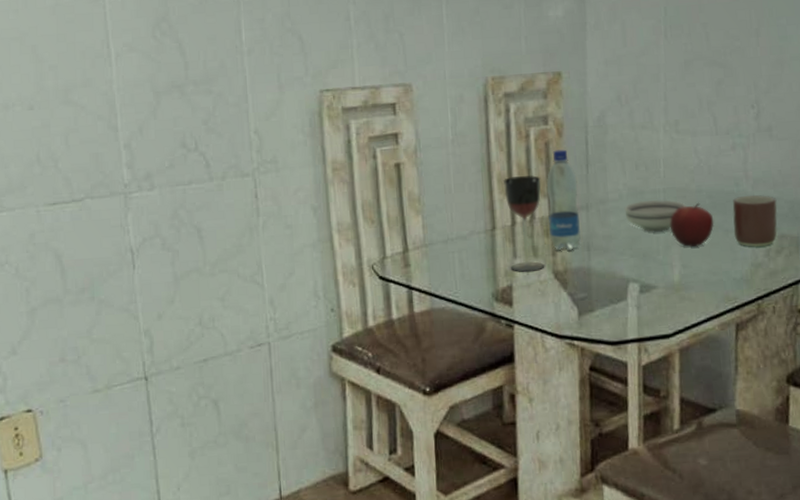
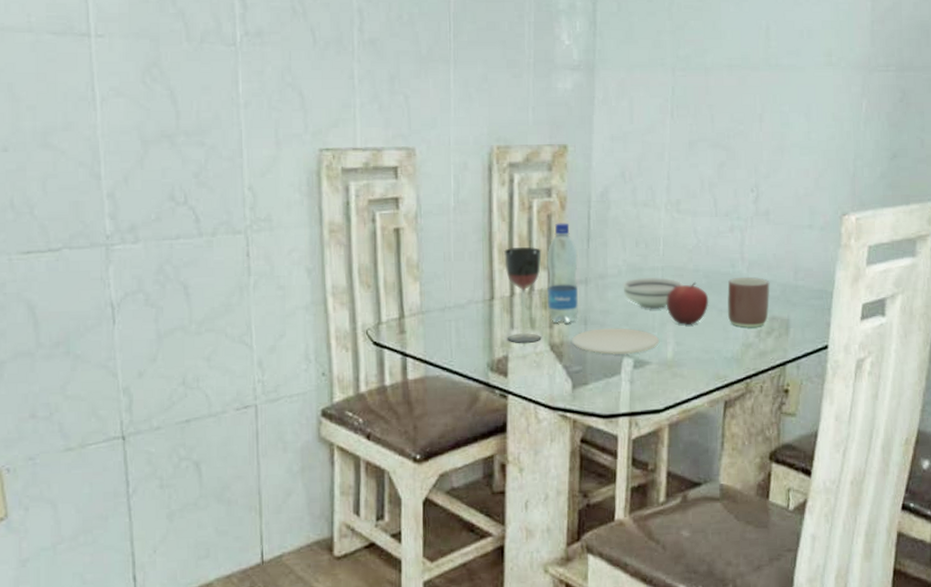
plate: none [575,252,666,280] -> present [572,328,660,355]

